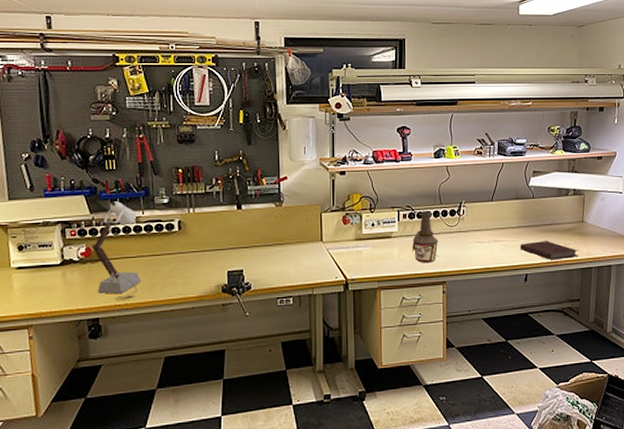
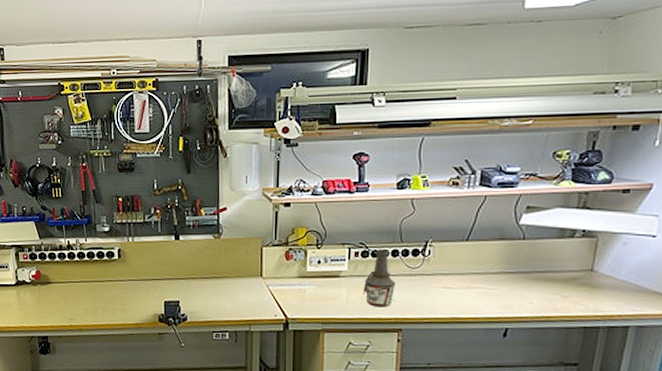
desk lamp: present [91,200,141,301] -> none [41,227,84,322]
notebook: present [520,241,578,260] -> none [500,291,581,315]

